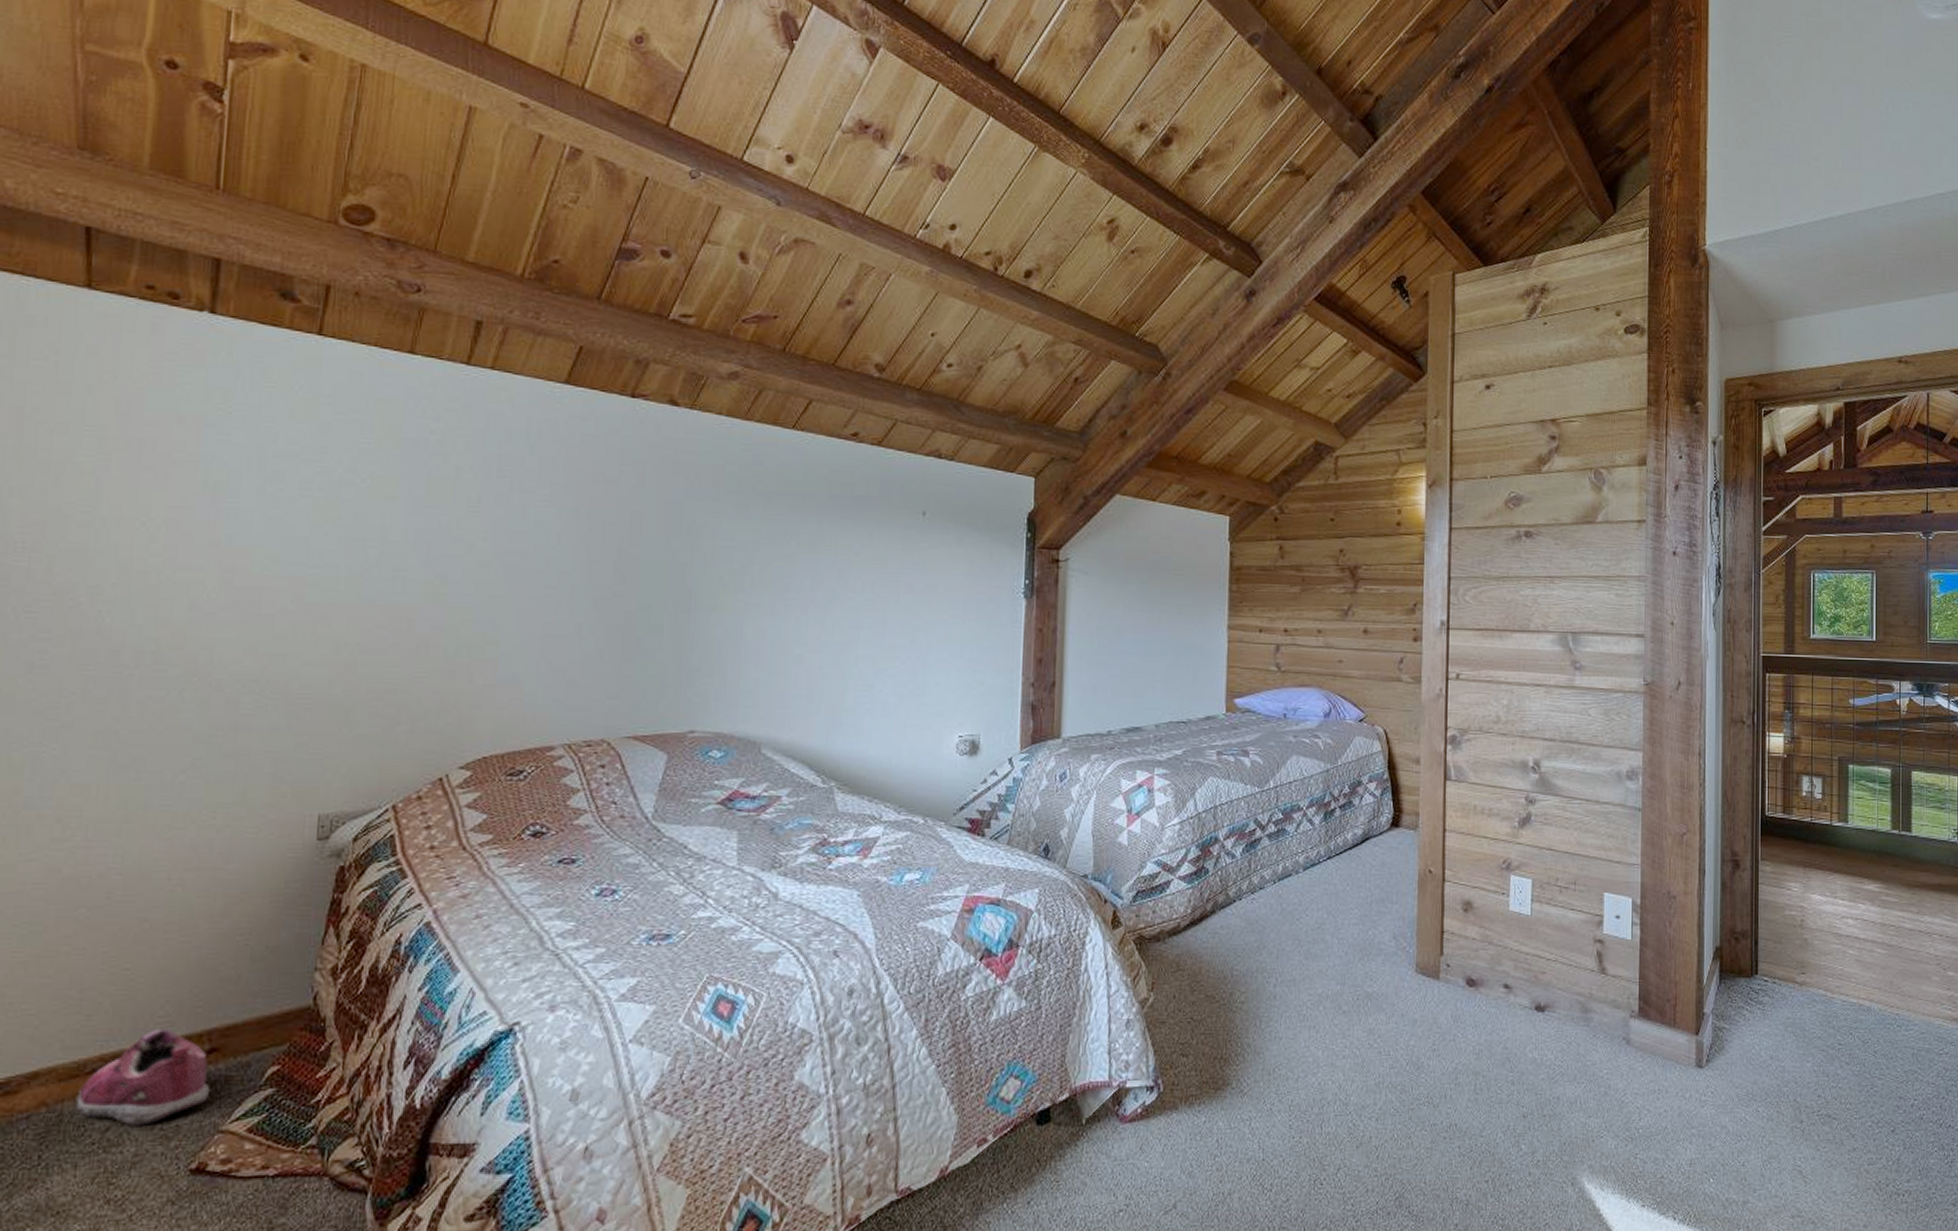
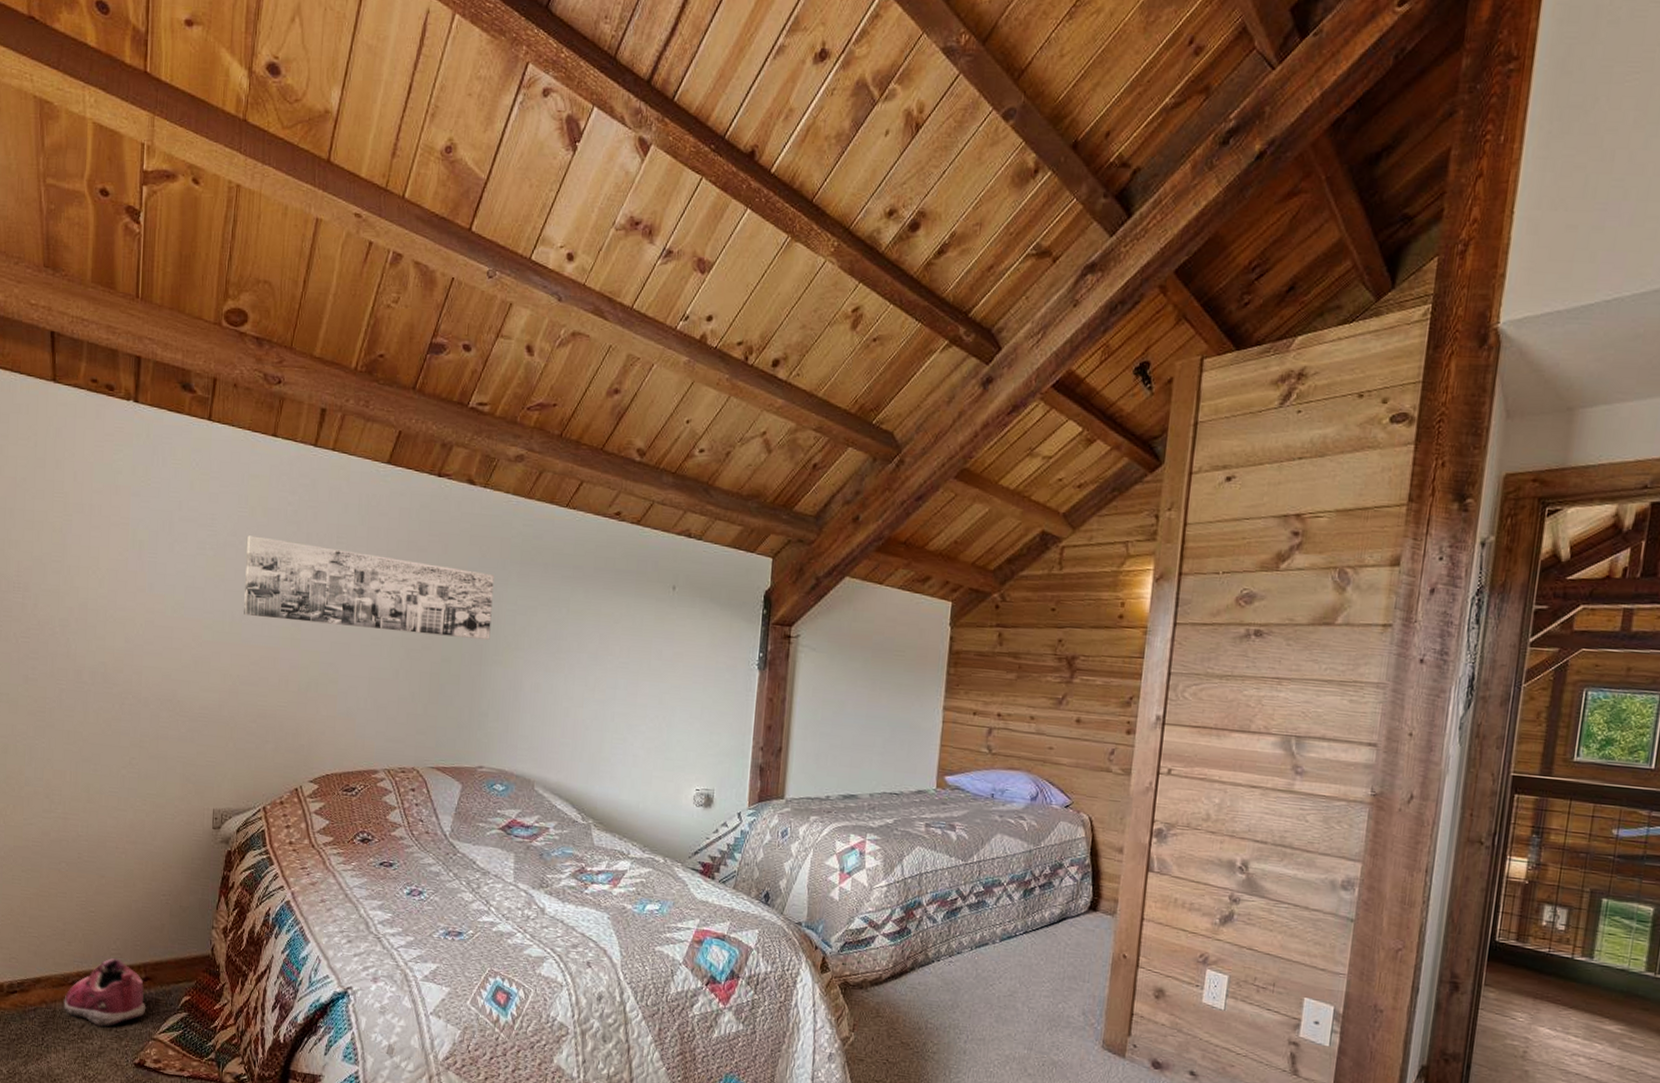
wall art: none [366,471,705,583] -> present [244,535,494,641]

